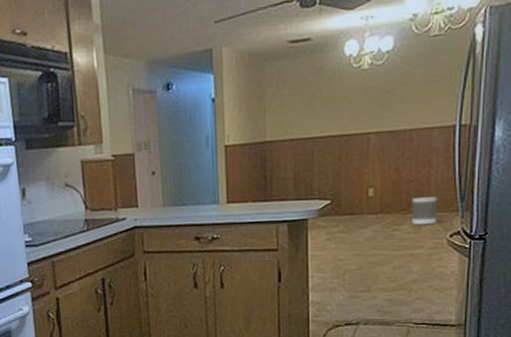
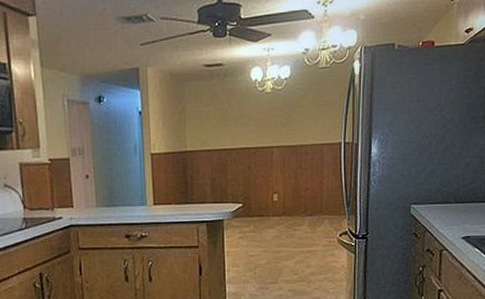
wastebasket: present [411,197,438,226] -> none [308,202,329,227]

